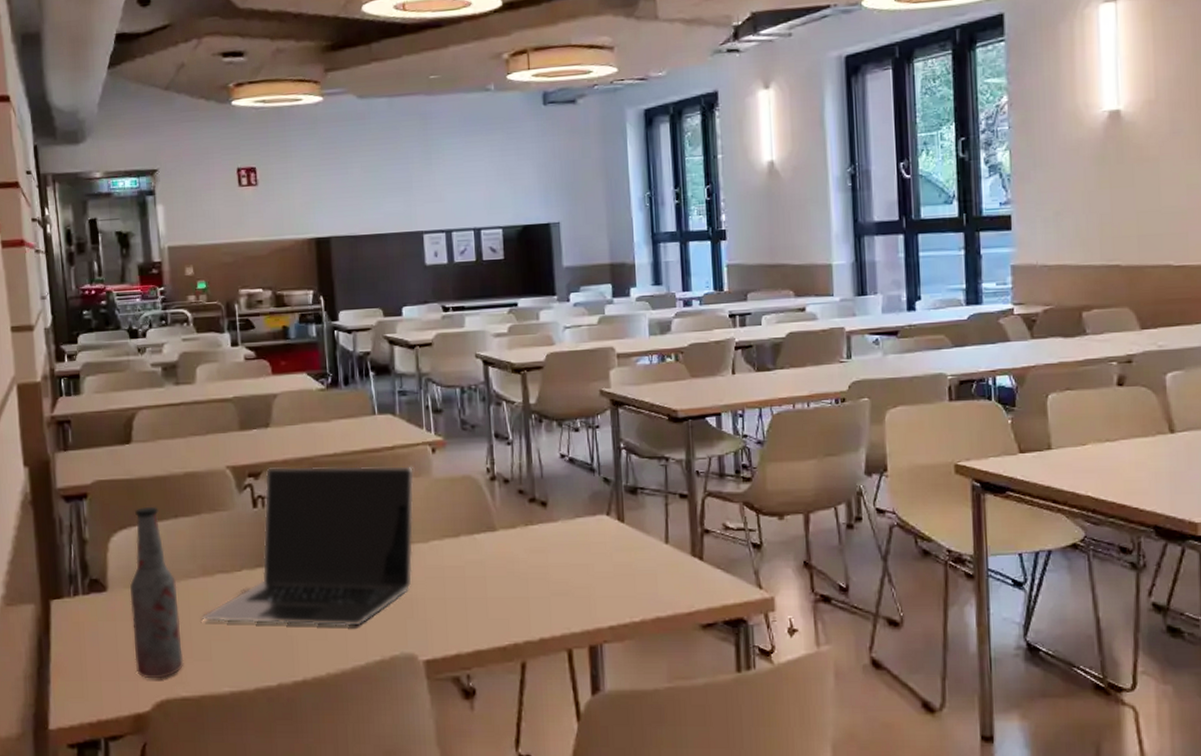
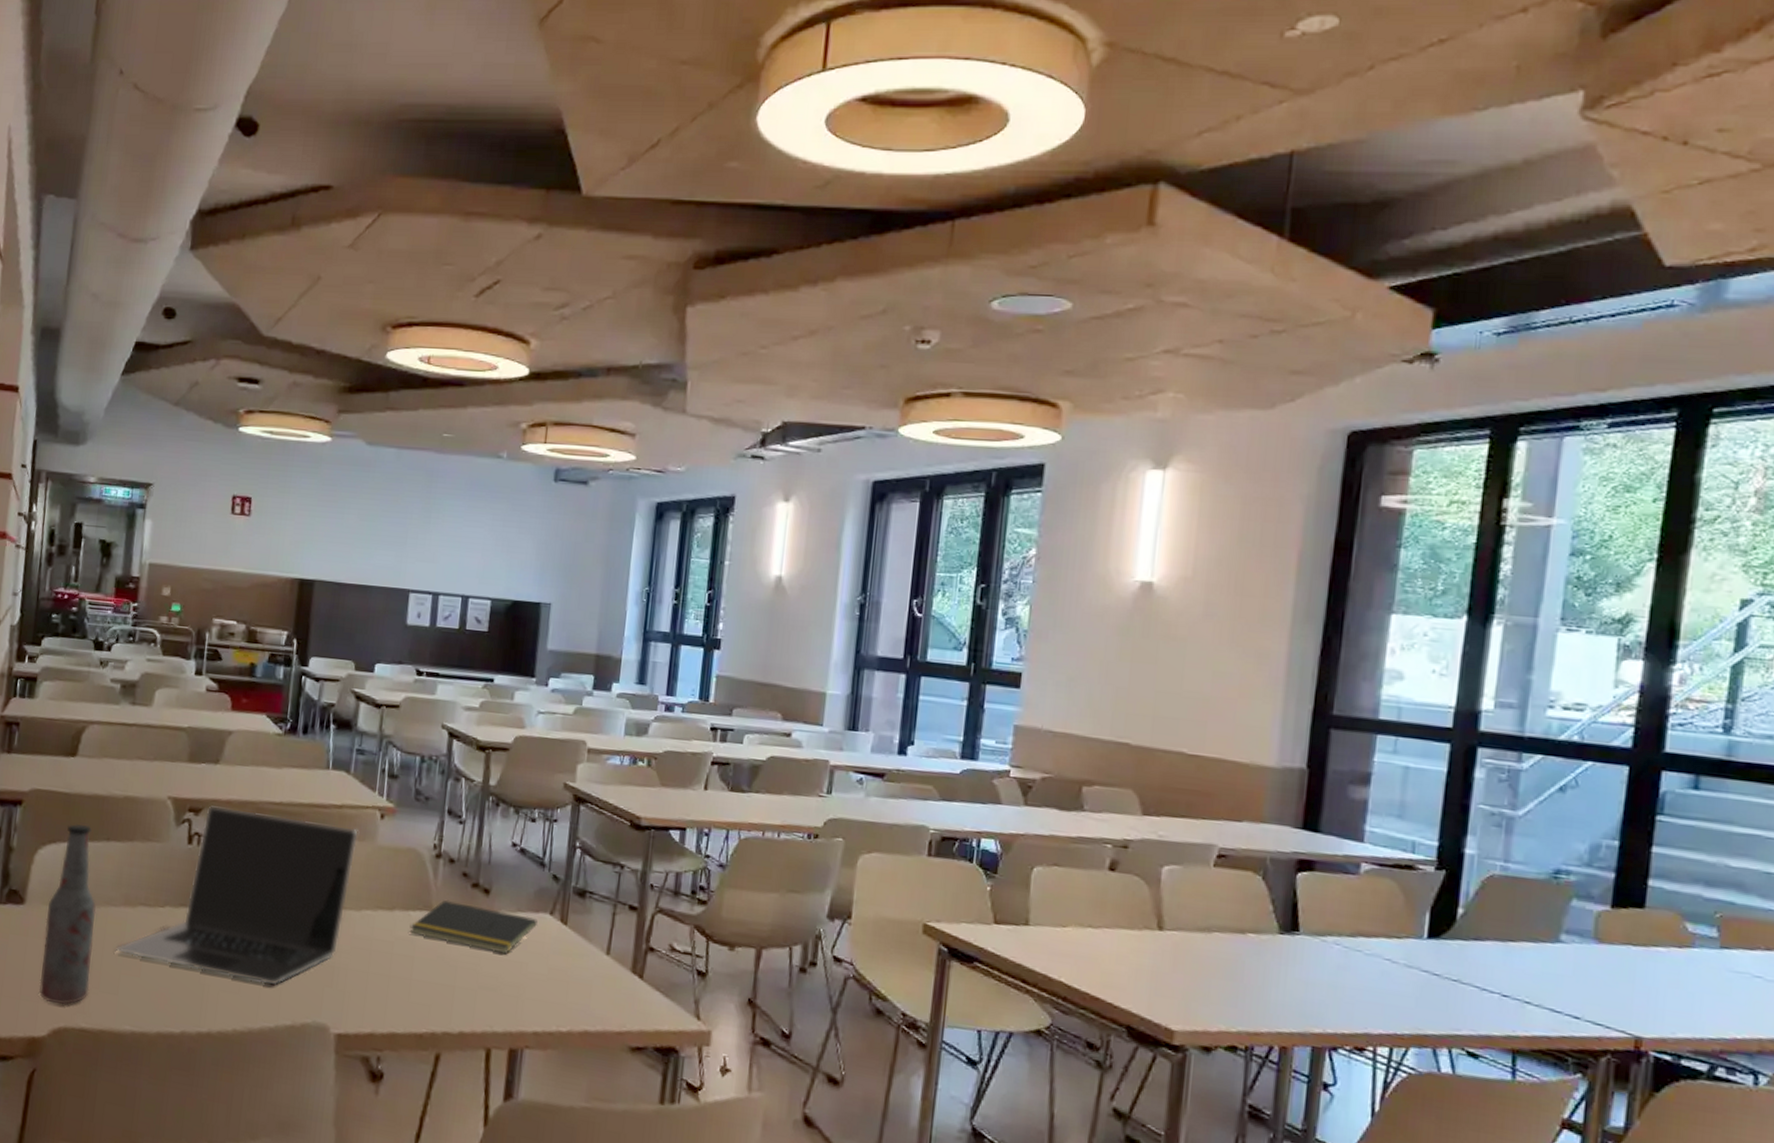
notepad: none [477,518,596,559] -> present [410,899,537,953]

